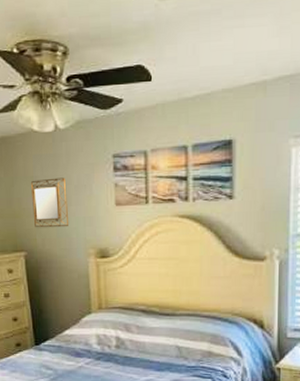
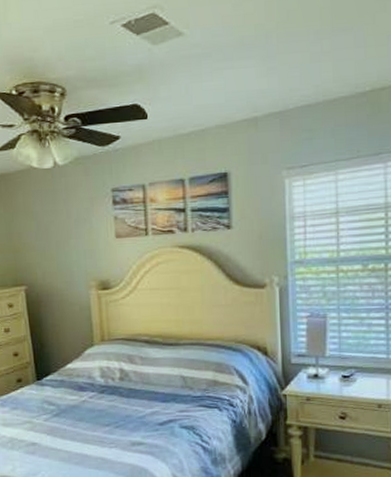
home mirror: present [30,177,68,228] -> none [30,212,69,262]

